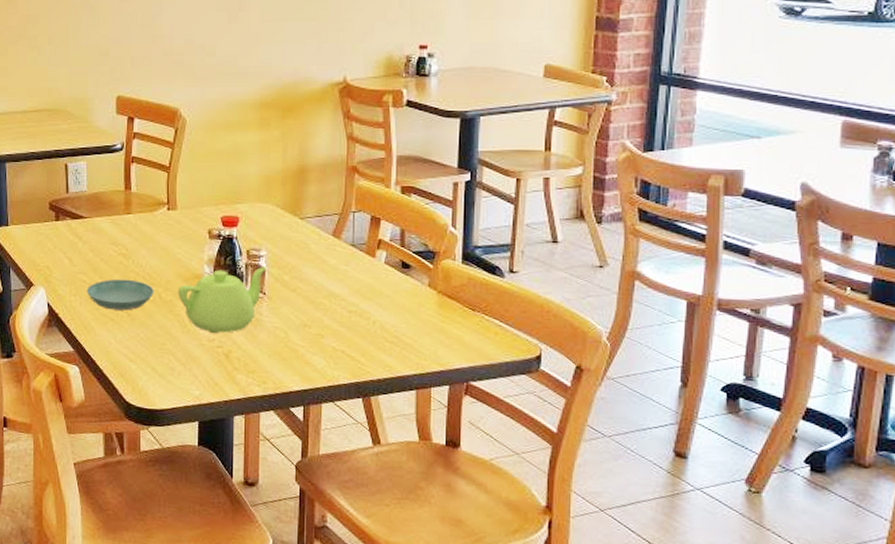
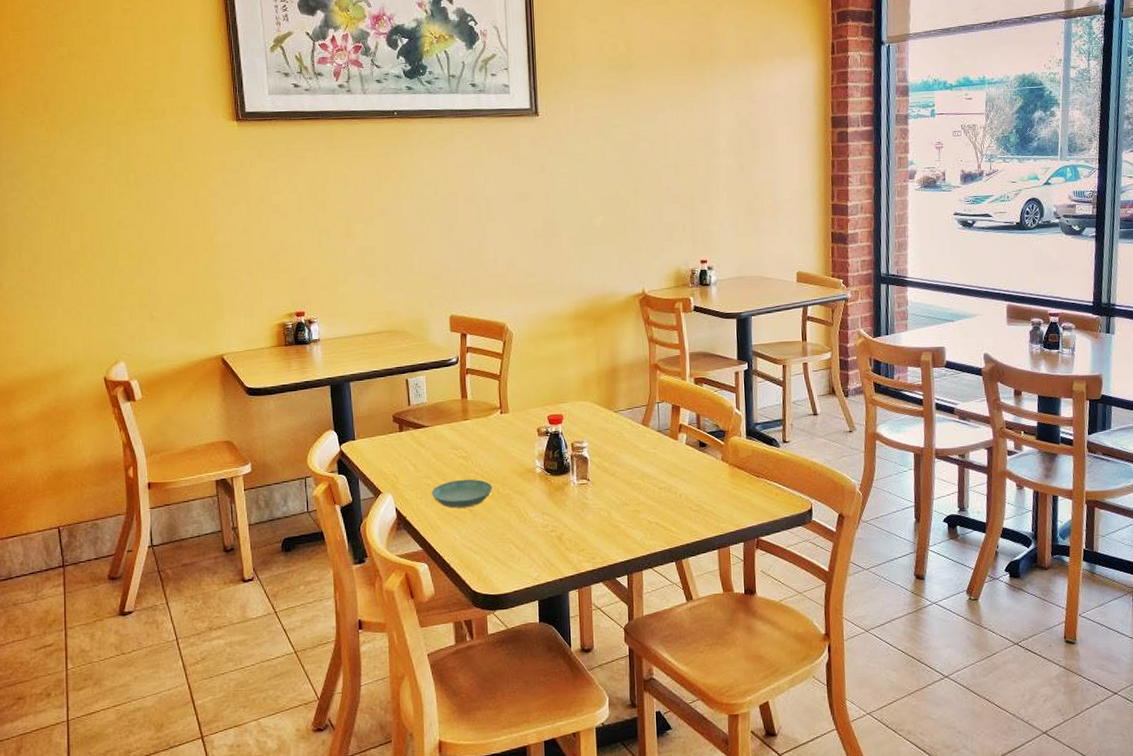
teapot: present [178,266,267,334] -> none [514,456,590,520]

